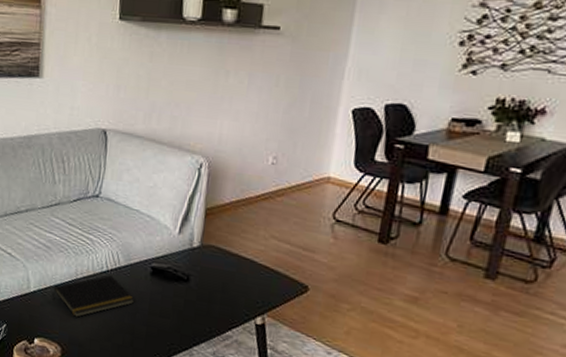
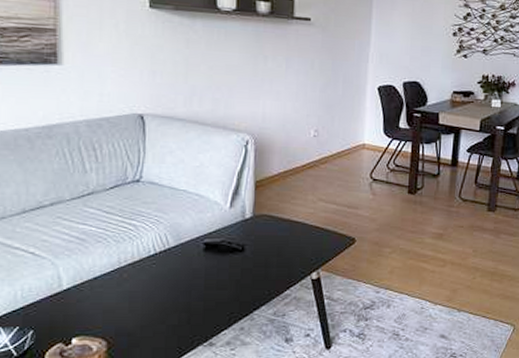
notepad: present [52,275,134,318] -> none [92,258,188,307]

